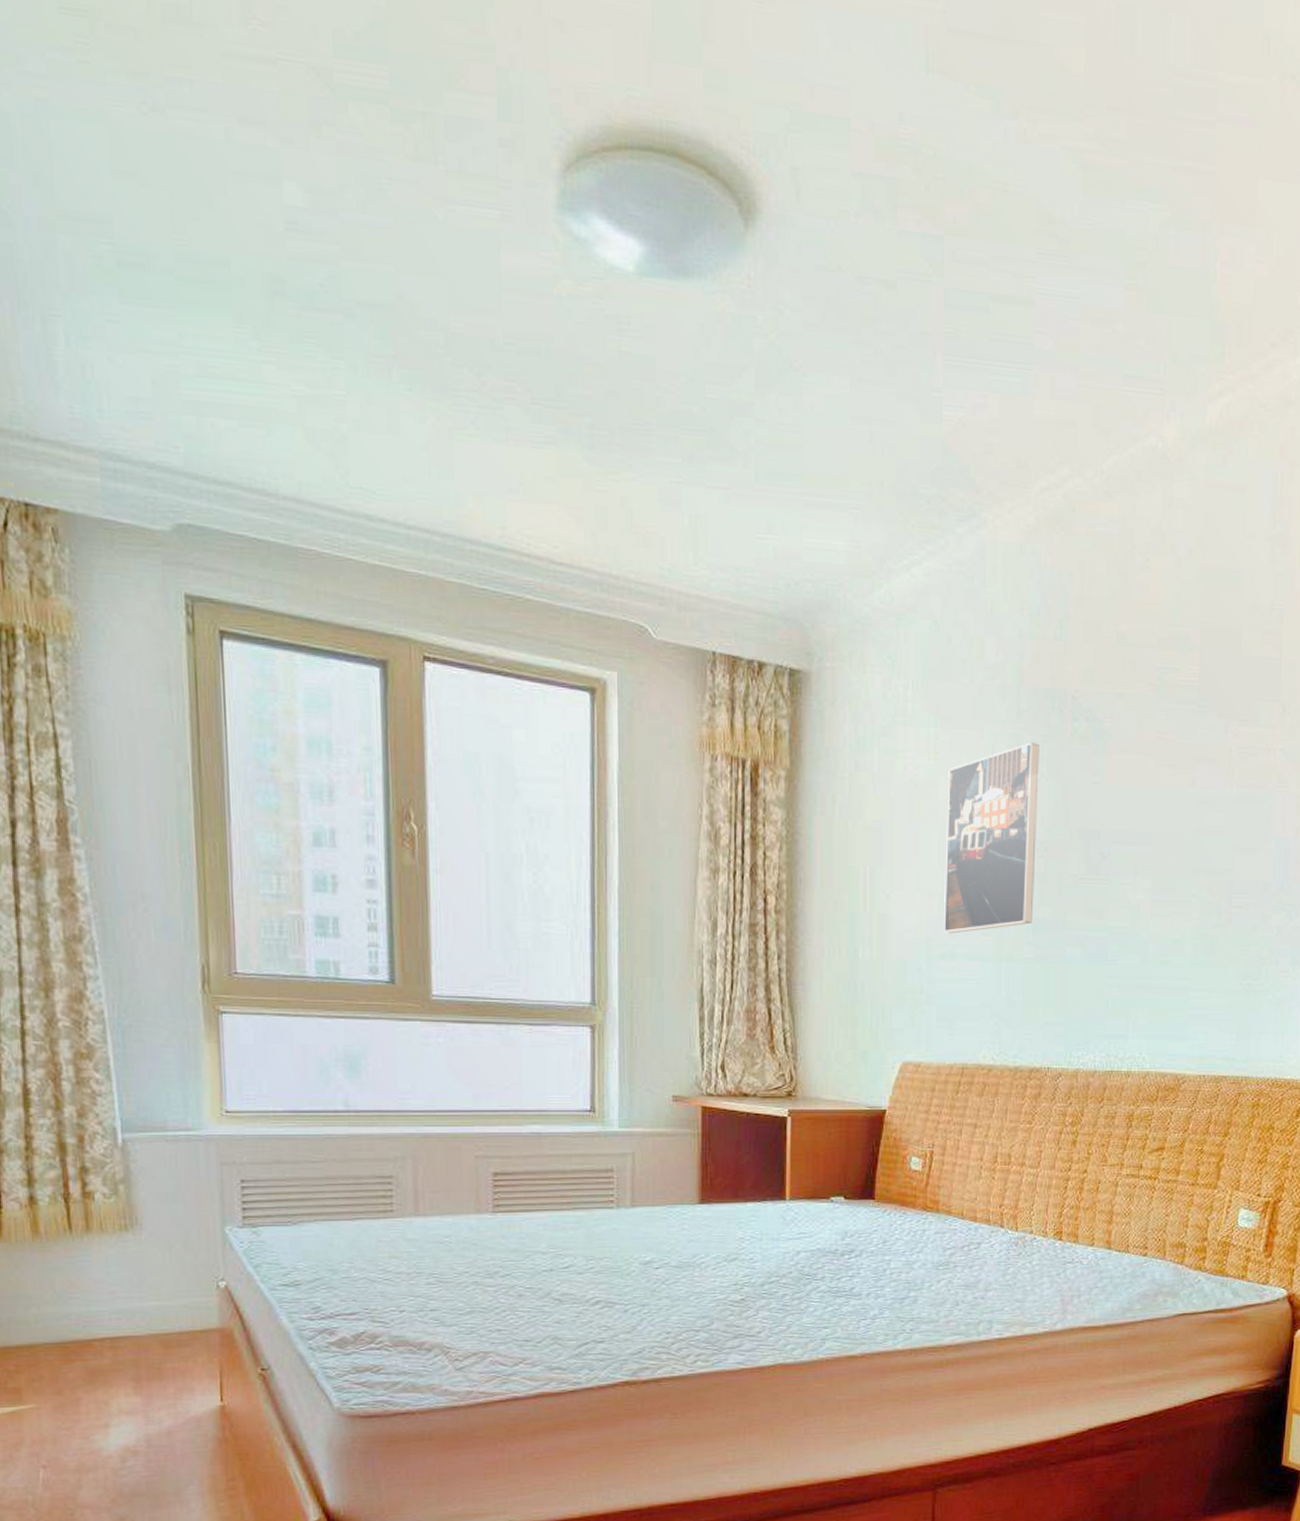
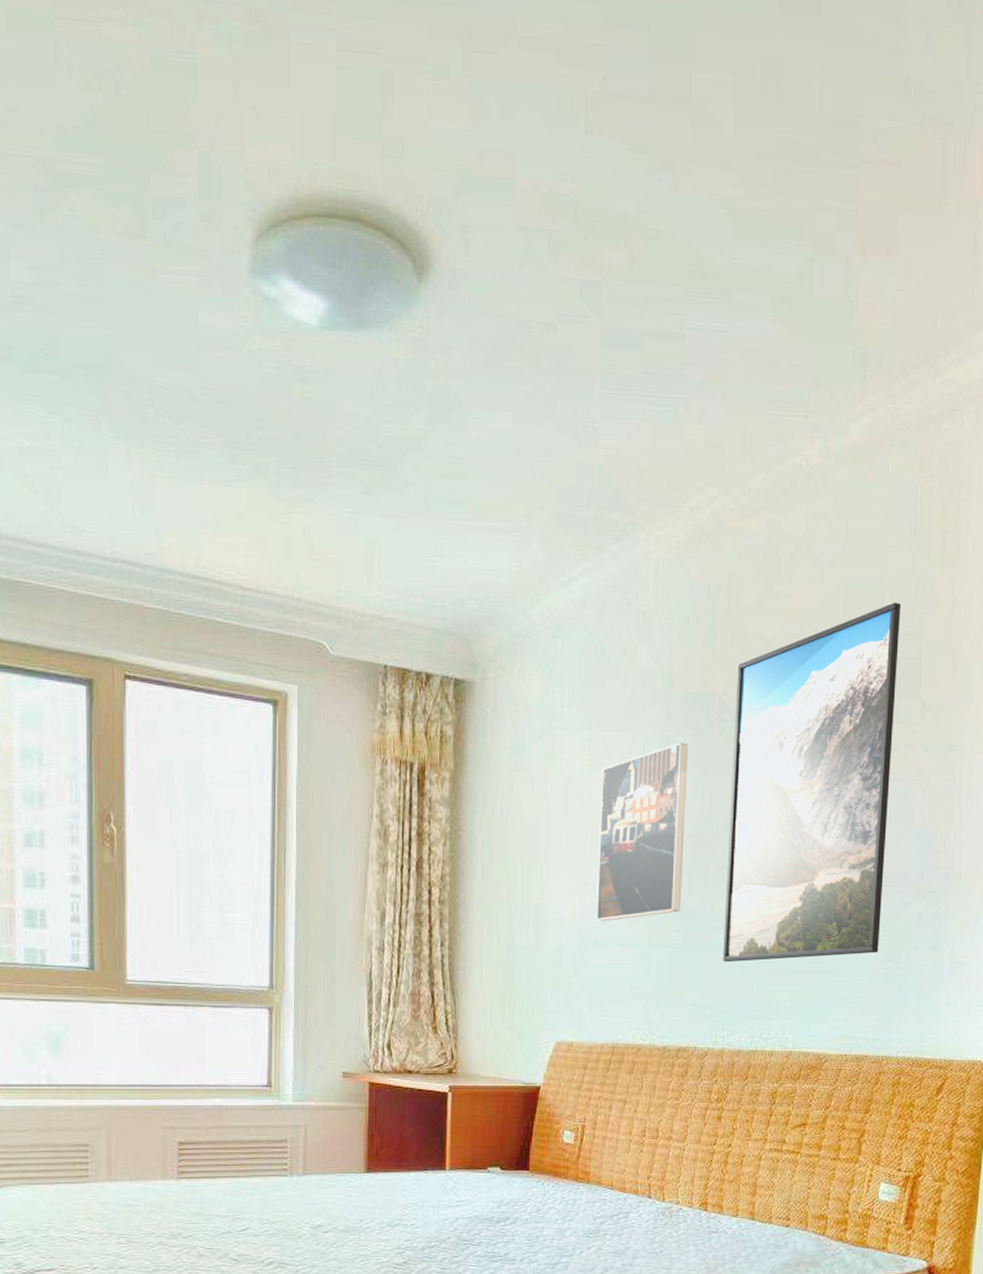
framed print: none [1077,597,1261,978] -> present [723,602,902,963]

